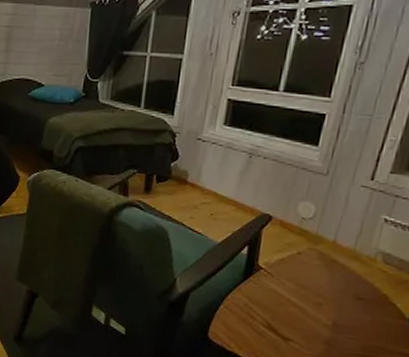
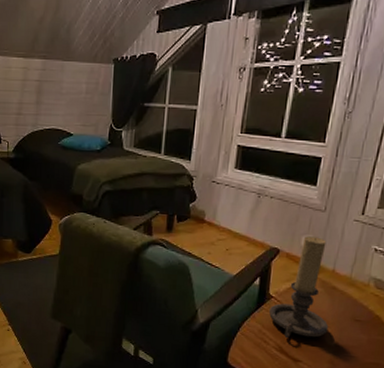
candle holder: none [256,202,327,315] -> present [268,236,329,339]

